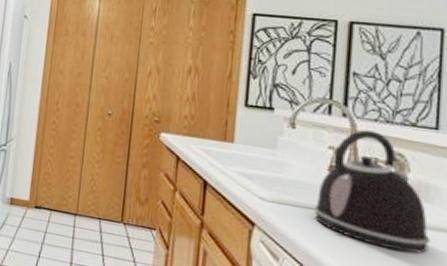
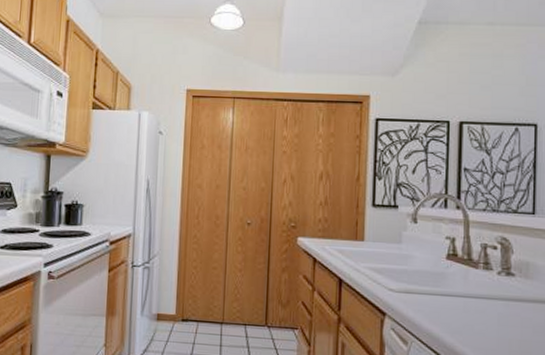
kettle: present [313,130,431,254] -> none [435,219,531,325]

